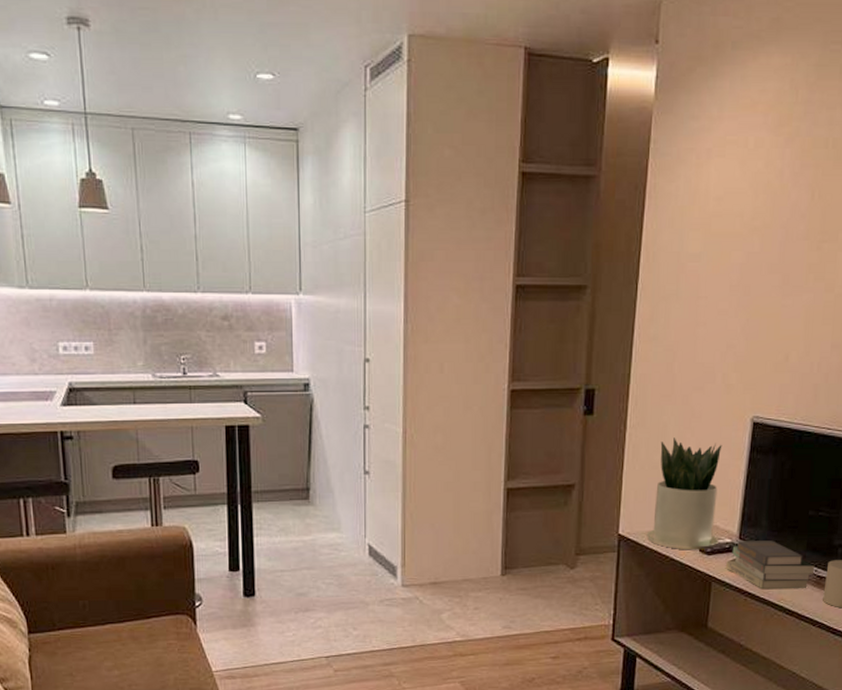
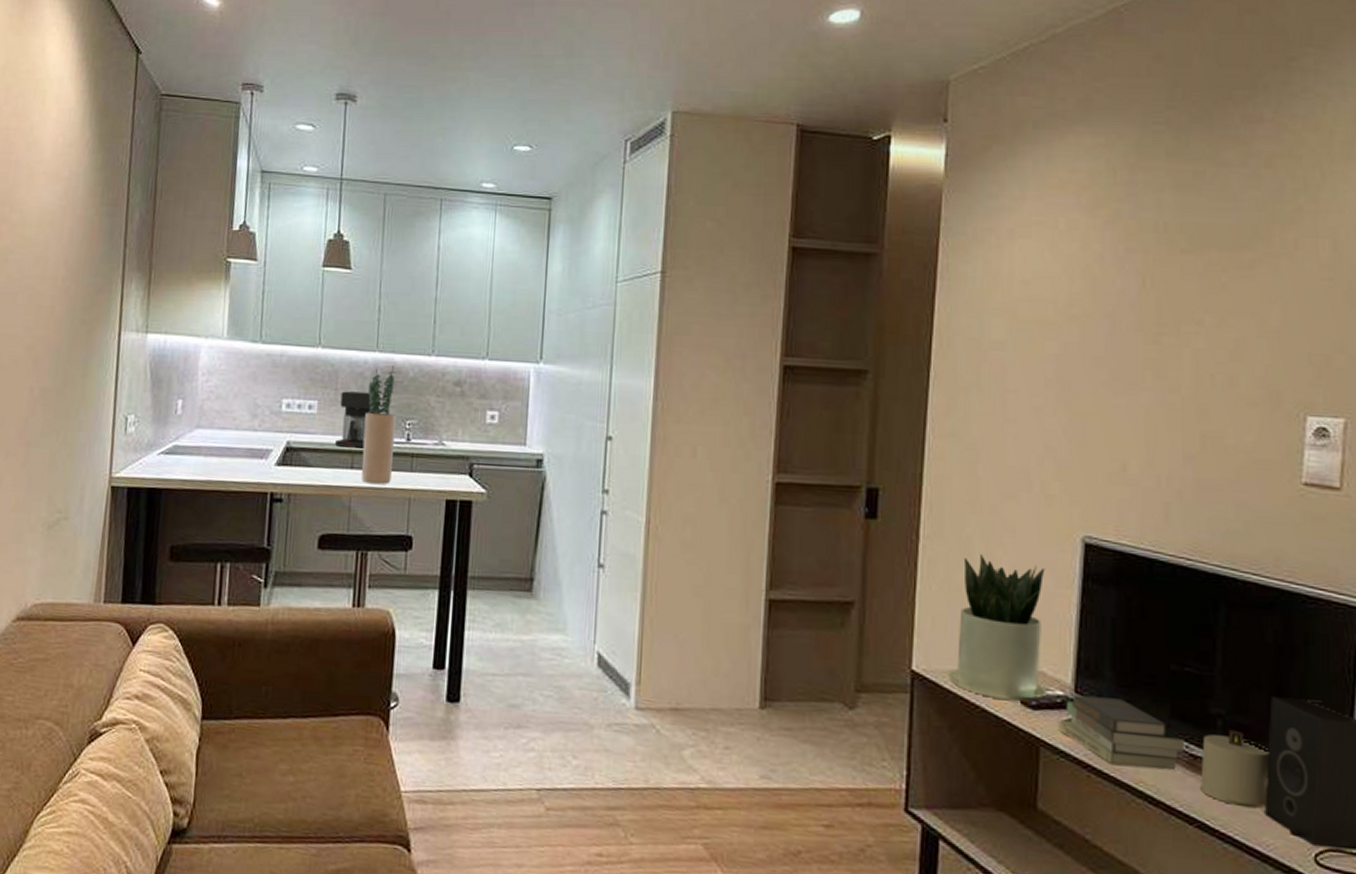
coffee maker: none [115,331,153,384] -> present [335,391,380,448]
vase: none [141,304,173,416] -> present [360,366,396,485]

